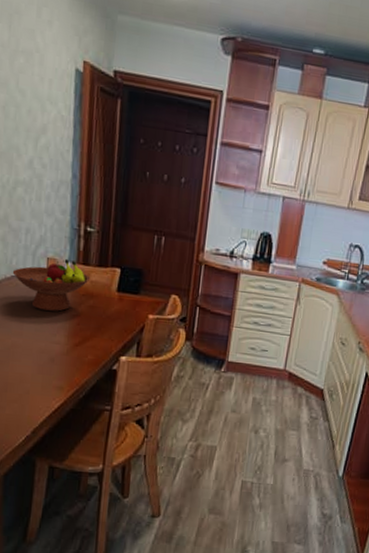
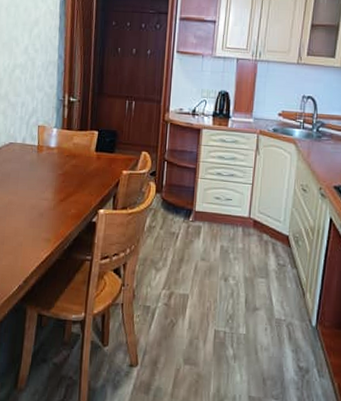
fruit bowl: present [12,258,91,312] -> none [10,125,73,171]

